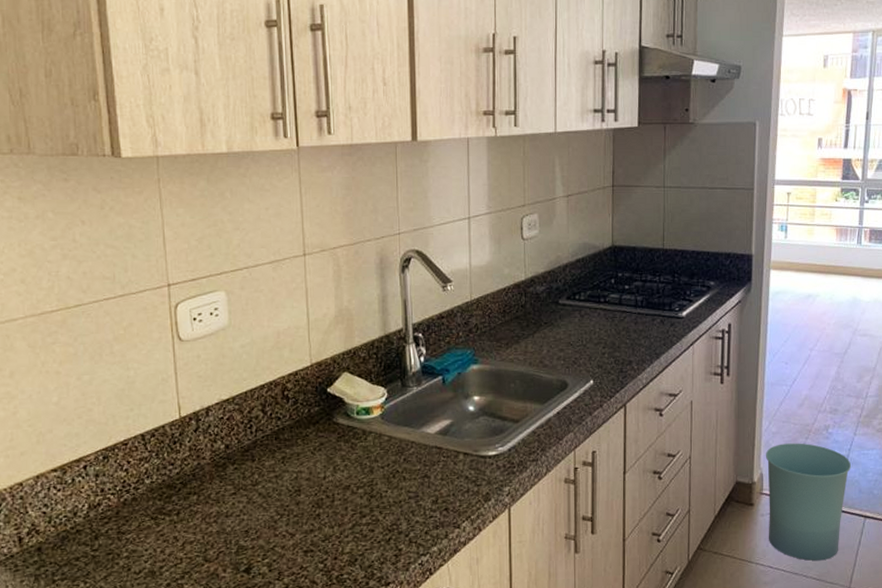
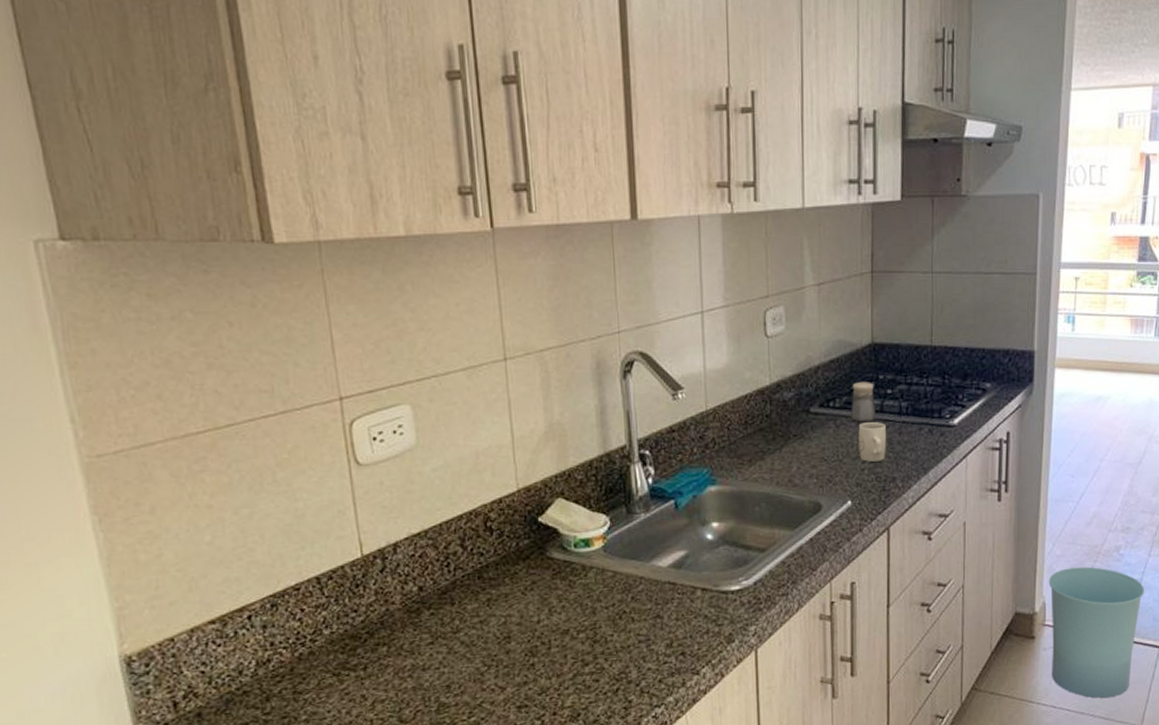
salt shaker: none [593,279,615,314] -> present [850,382,876,423]
mug: none [600,313,625,347] -> present [858,422,887,462]

